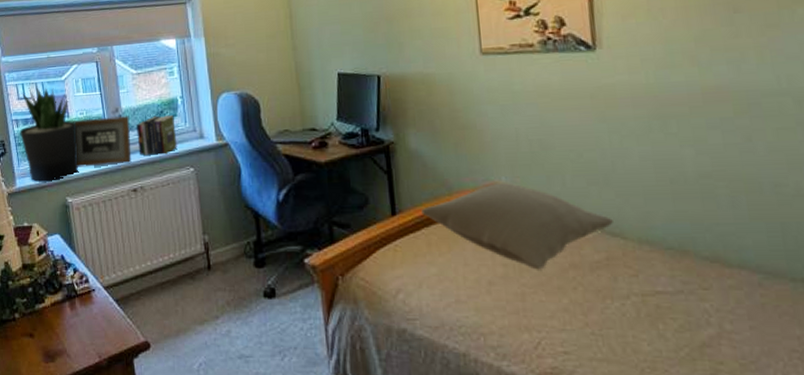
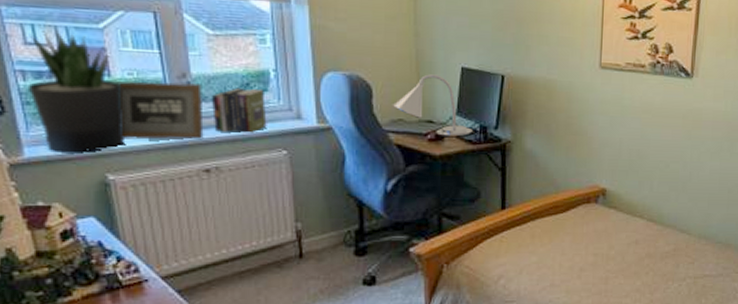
table lamp: none [277,83,357,144] -> present [392,74,475,138]
pillow: present [421,183,613,270] -> none [529,185,683,259]

